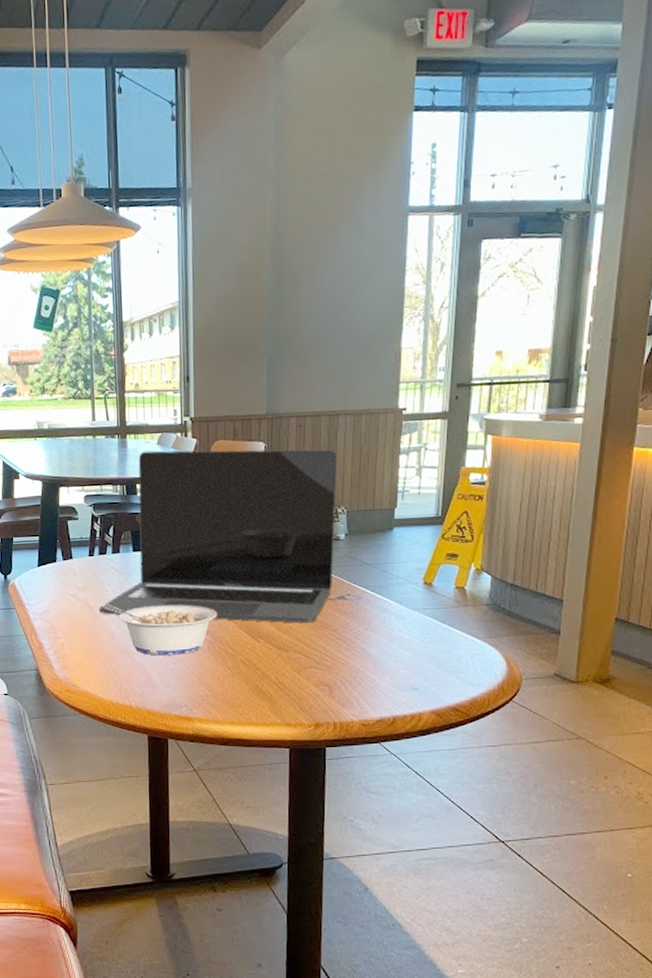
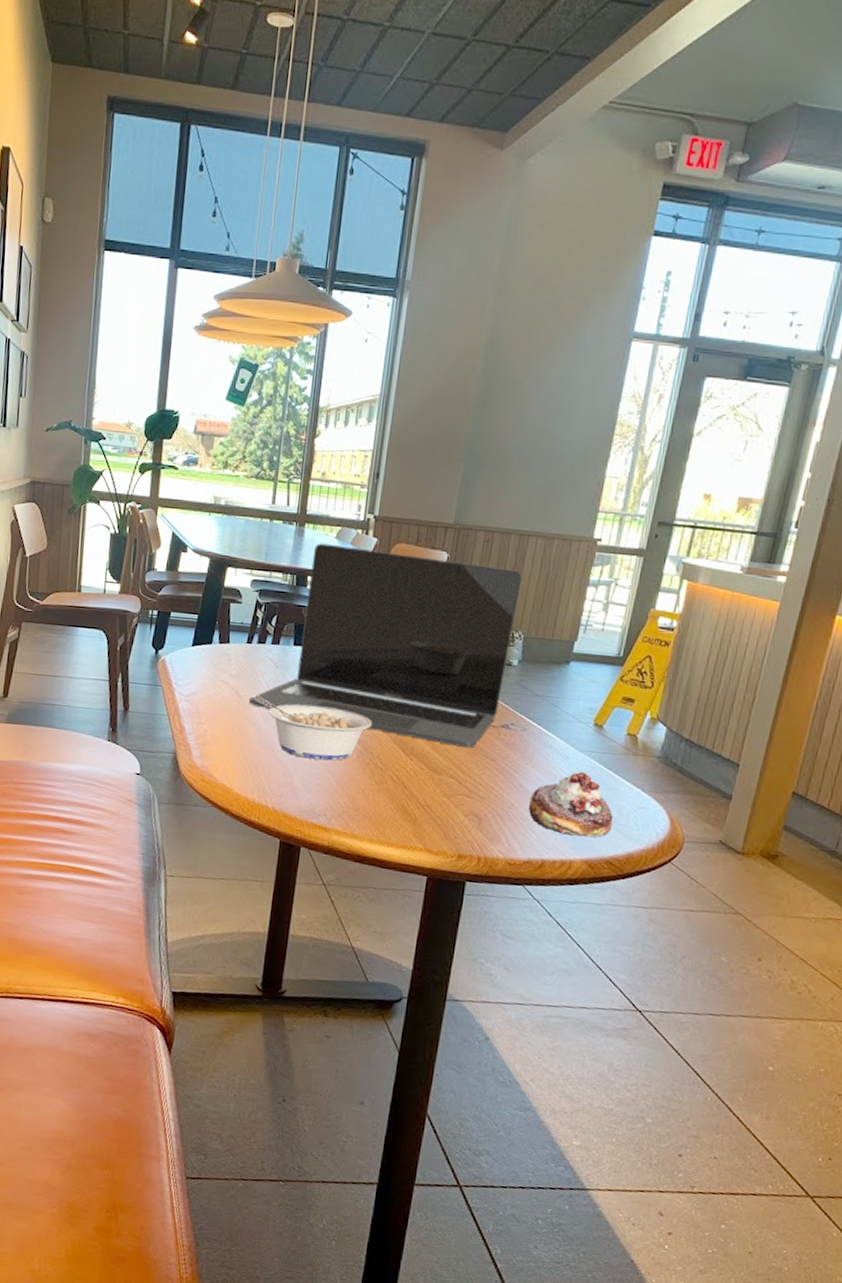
pastry: none [374,628,454,690] -> present [529,771,614,838]

